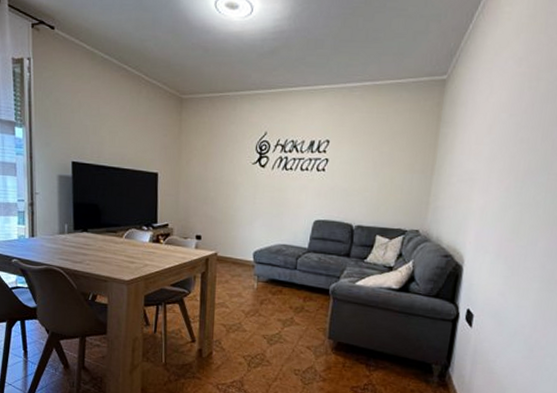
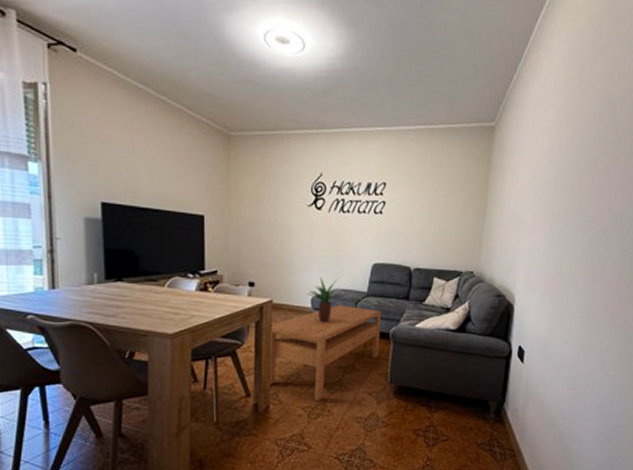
coffee table: none [212,259,322,351] -> present [269,304,382,401]
potted plant: none [249,232,281,277] -> present [307,276,340,323]

